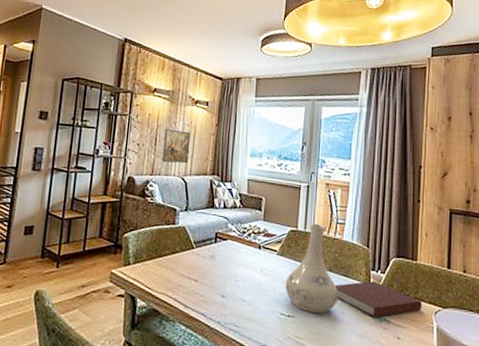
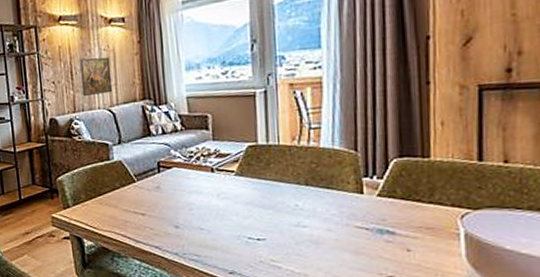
vase: present [285,223,339,314] -> none [249,133,321,234]
notebook: present [335,281,422,318] -> none [314,189,441,231]

